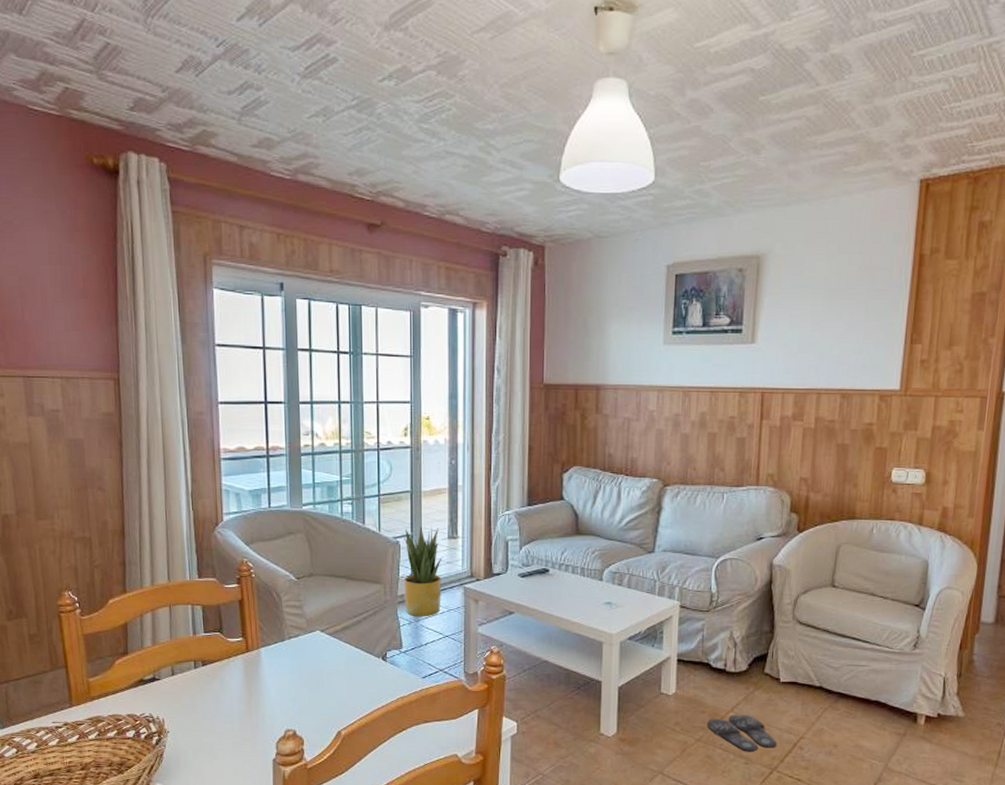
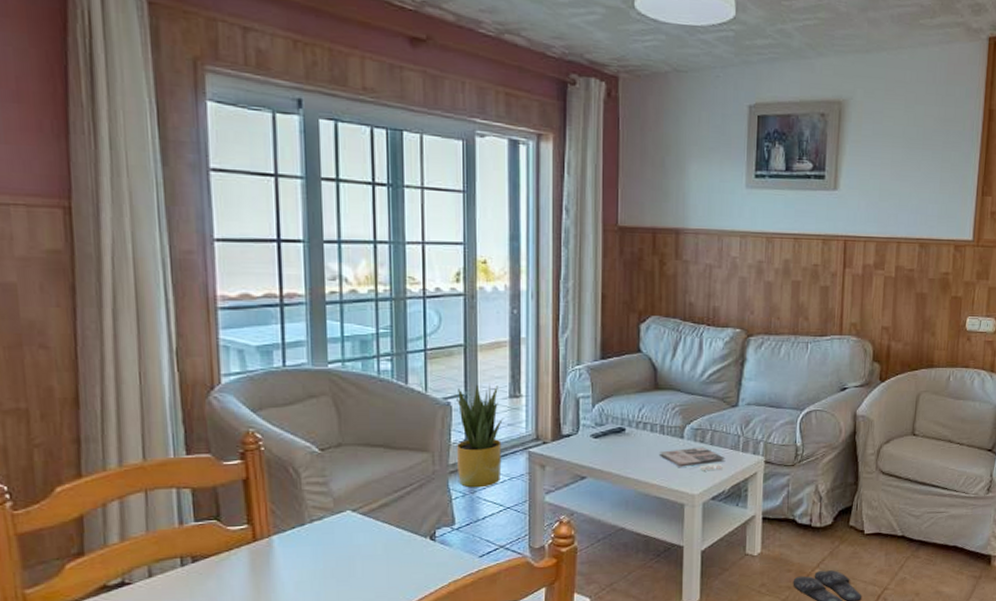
magazine: none [580,589,642,613] -> present [660,447,726,471]

